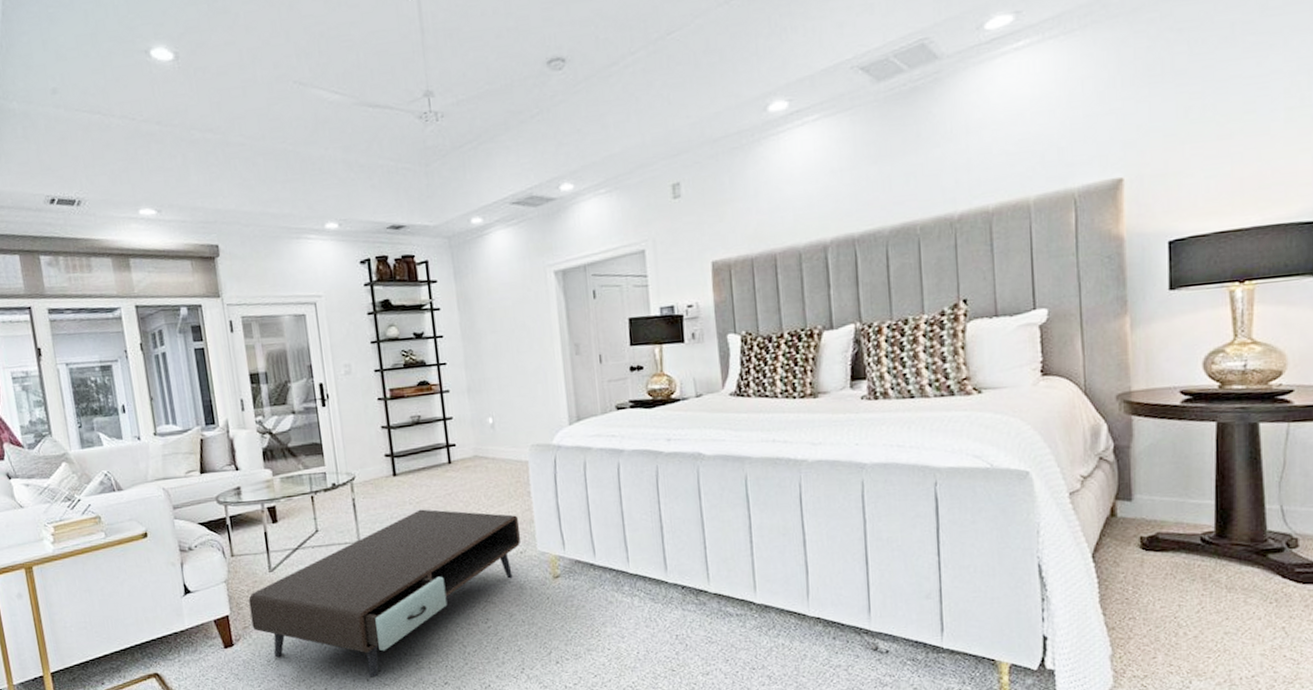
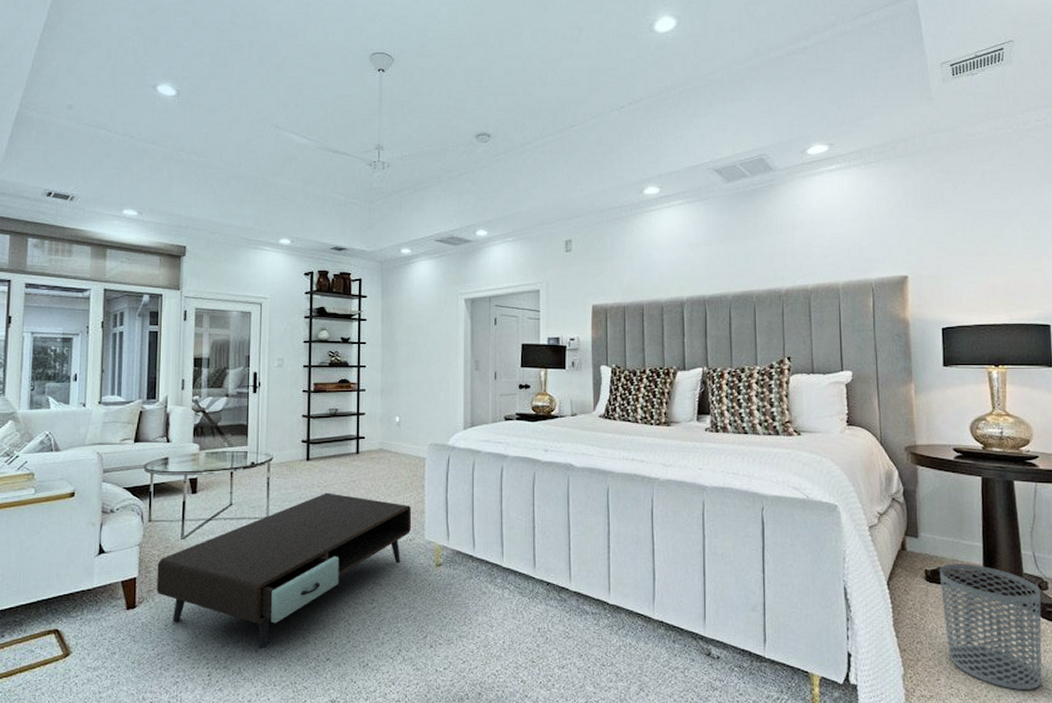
waste bin: none [1158,525,1288,663] -> present [939,563,1042,691]

